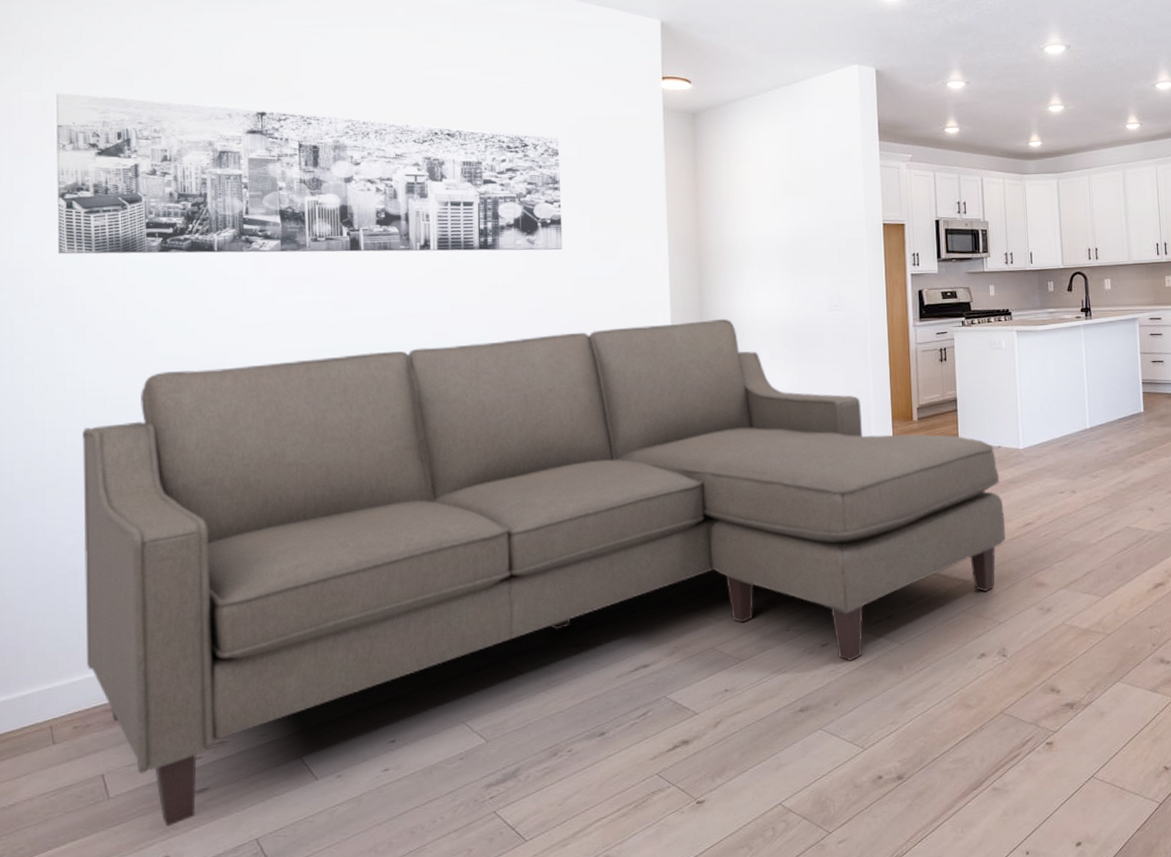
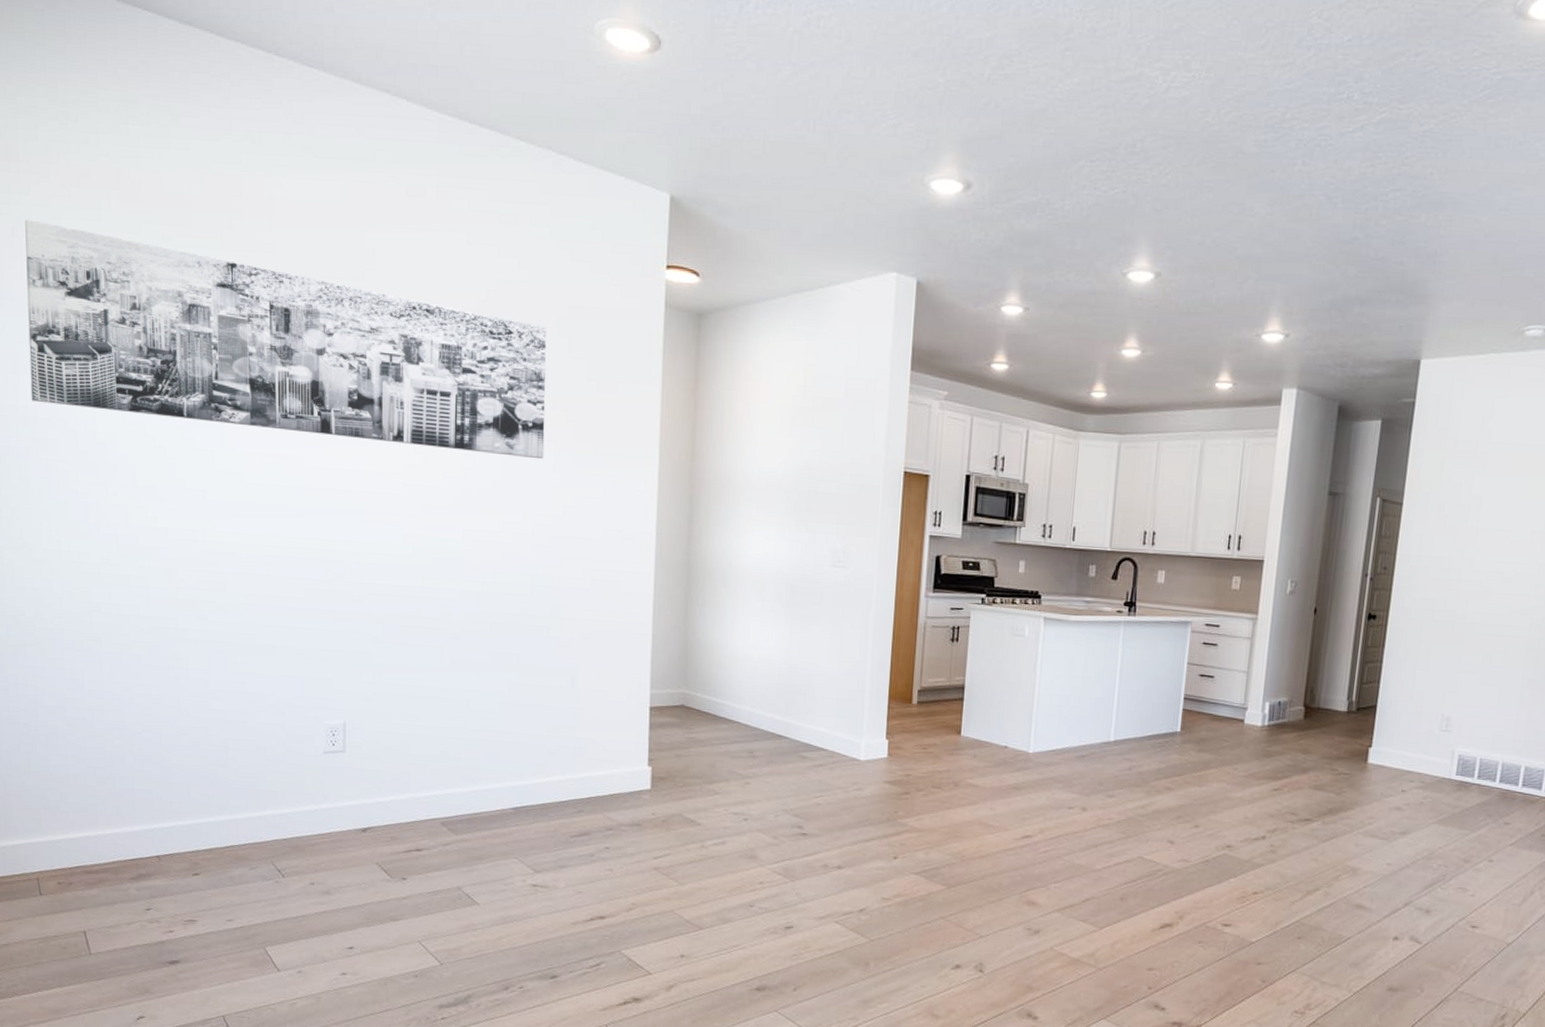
sofa: present [82,318,1006,827] -> none [59,541,1002,990]

